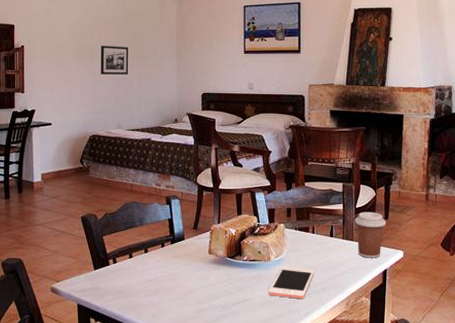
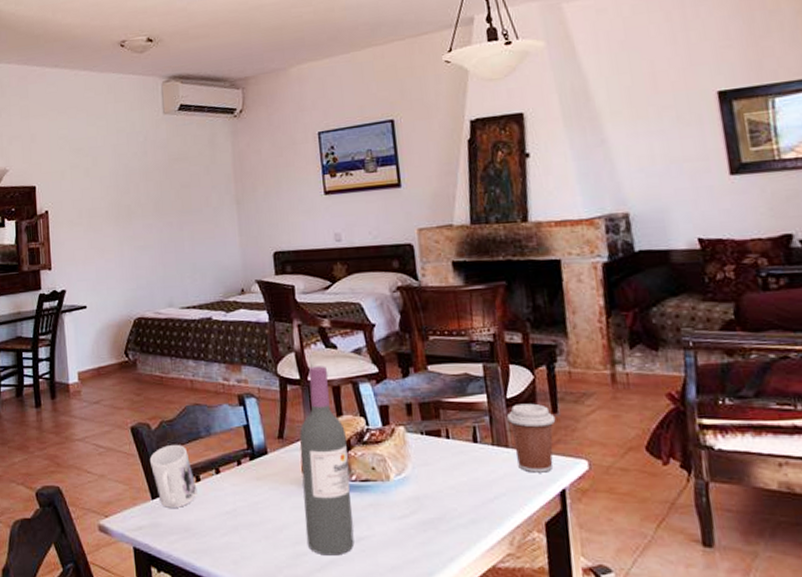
mug: none [94,230,130,276] -> present [149,444,198,508]
picture frame: present [100,46,129,74] -> none [139,200,177,239]
wine bottle: none [207,179,242,311] -> present [299,366,355,556]
cell phone: present [268,267,315,299] -> none [391,489,457,536]

